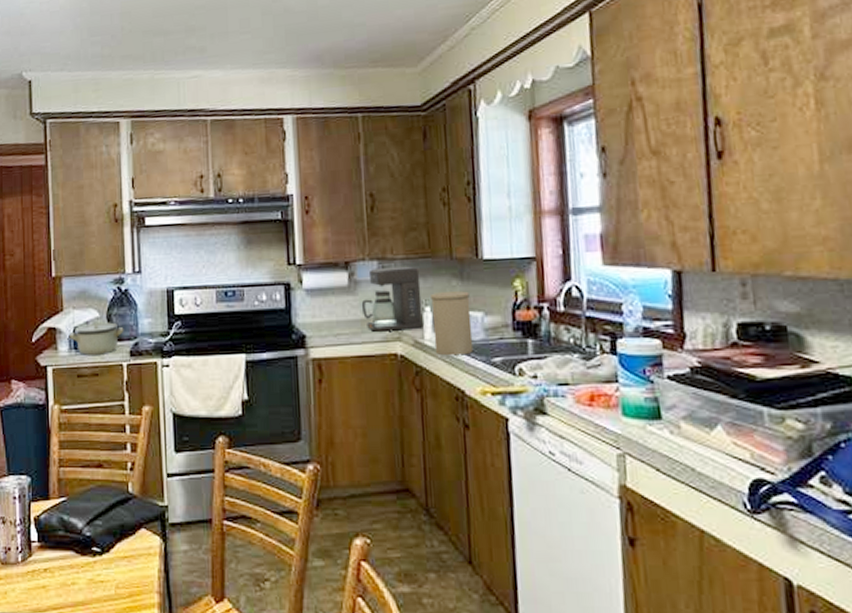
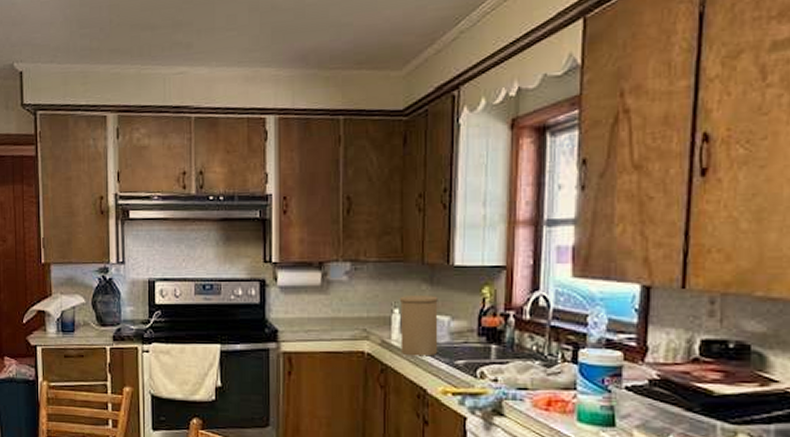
saucepan: present [70,322,124,356] -> none [58,308,108,339]
coffee maker: present [361,266,424,333] -> none [332,269,391,331]

